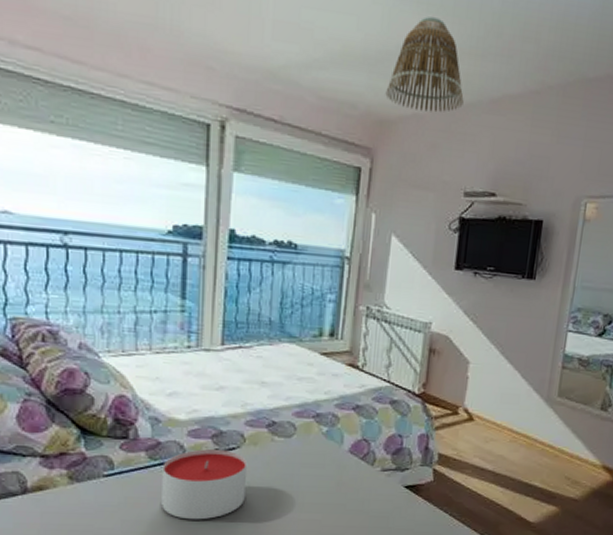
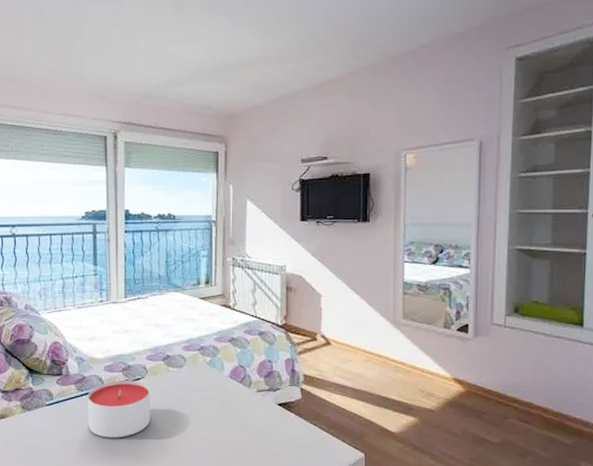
lamp shade: present [385,16,464,113] -> none [231,32,293,103]

